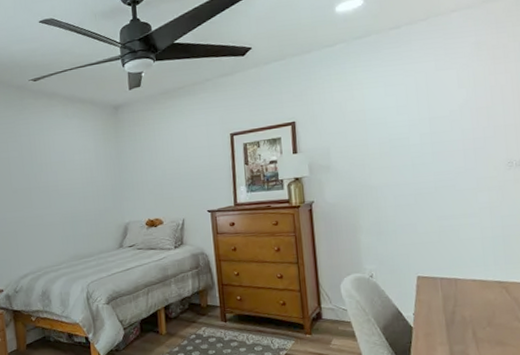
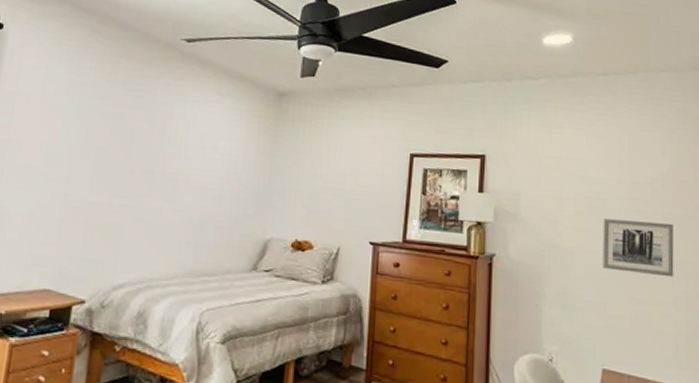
wall art: none [407,147,477,196] -> present [603,218,674,278]

